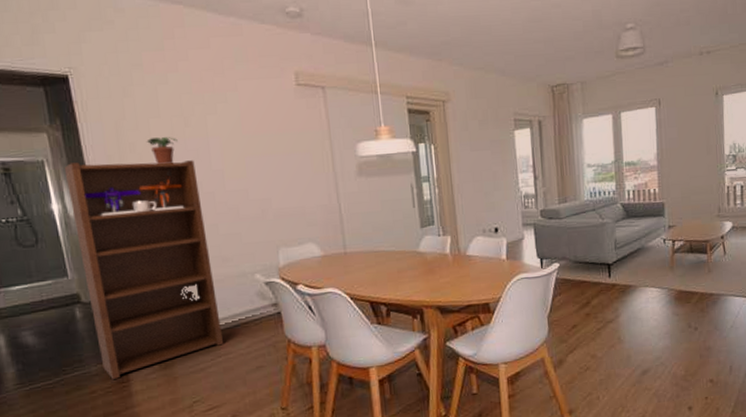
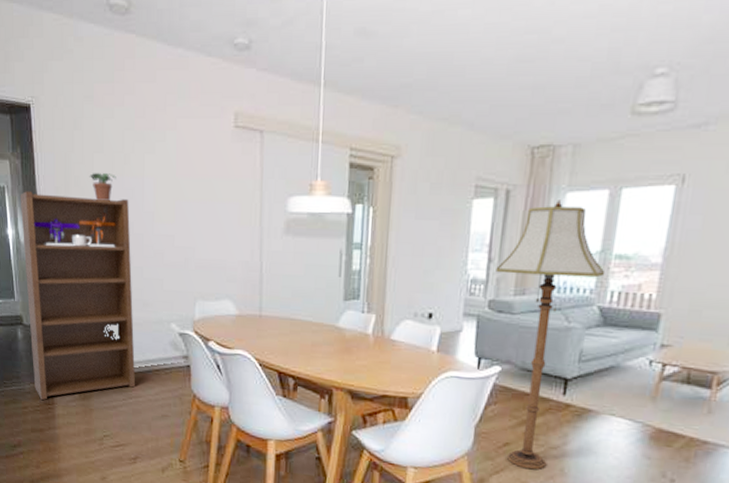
floor lamp: none [541,125,621,344] -> present [496,200,606,470]

